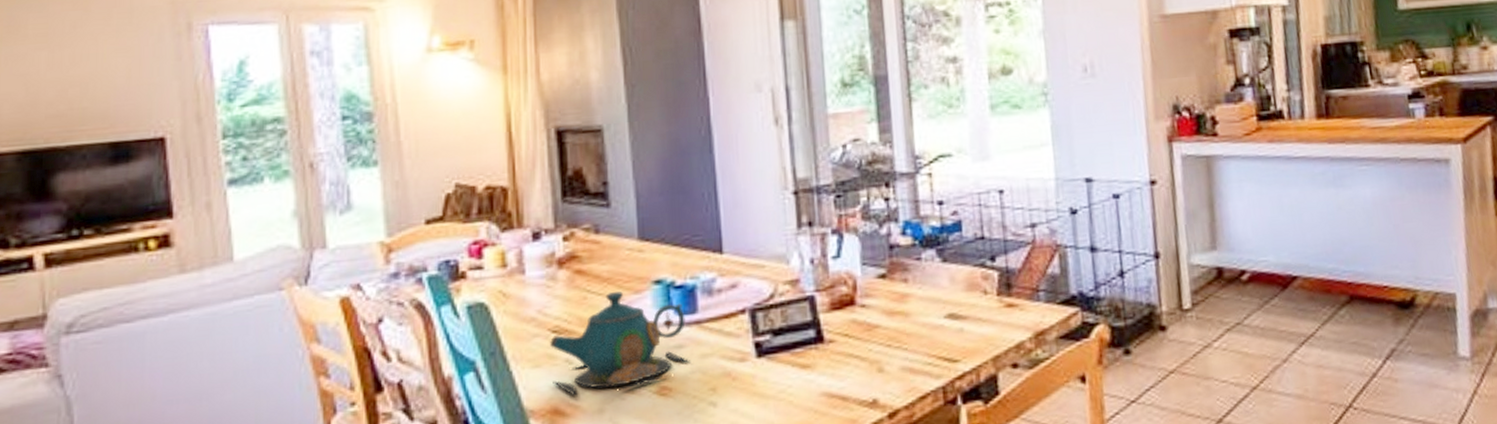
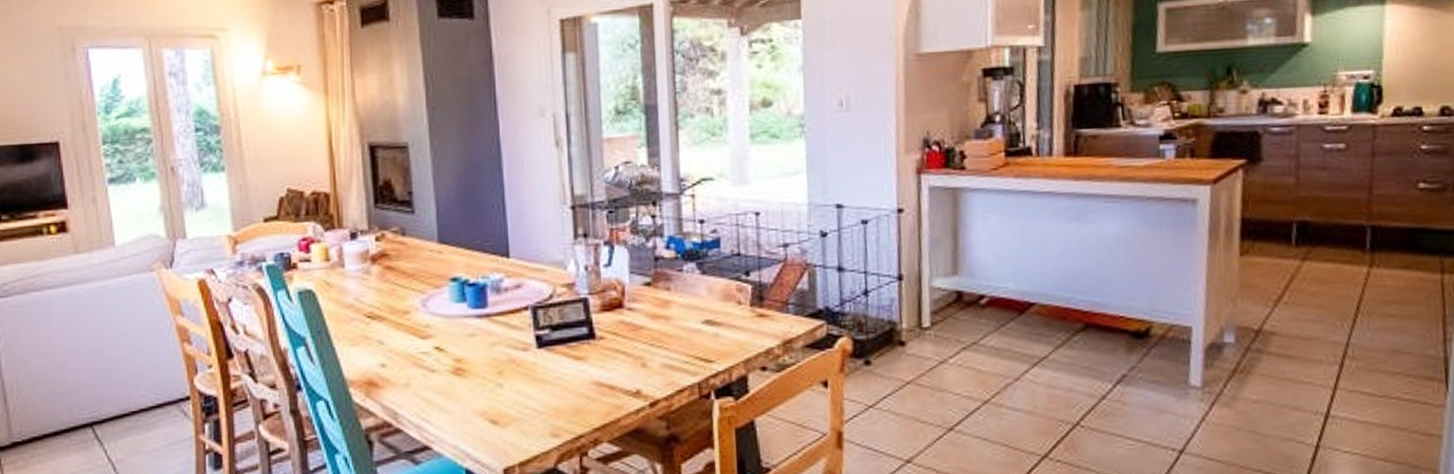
teapot: present [550,291,690,395] -> none [365,285,481,370]

